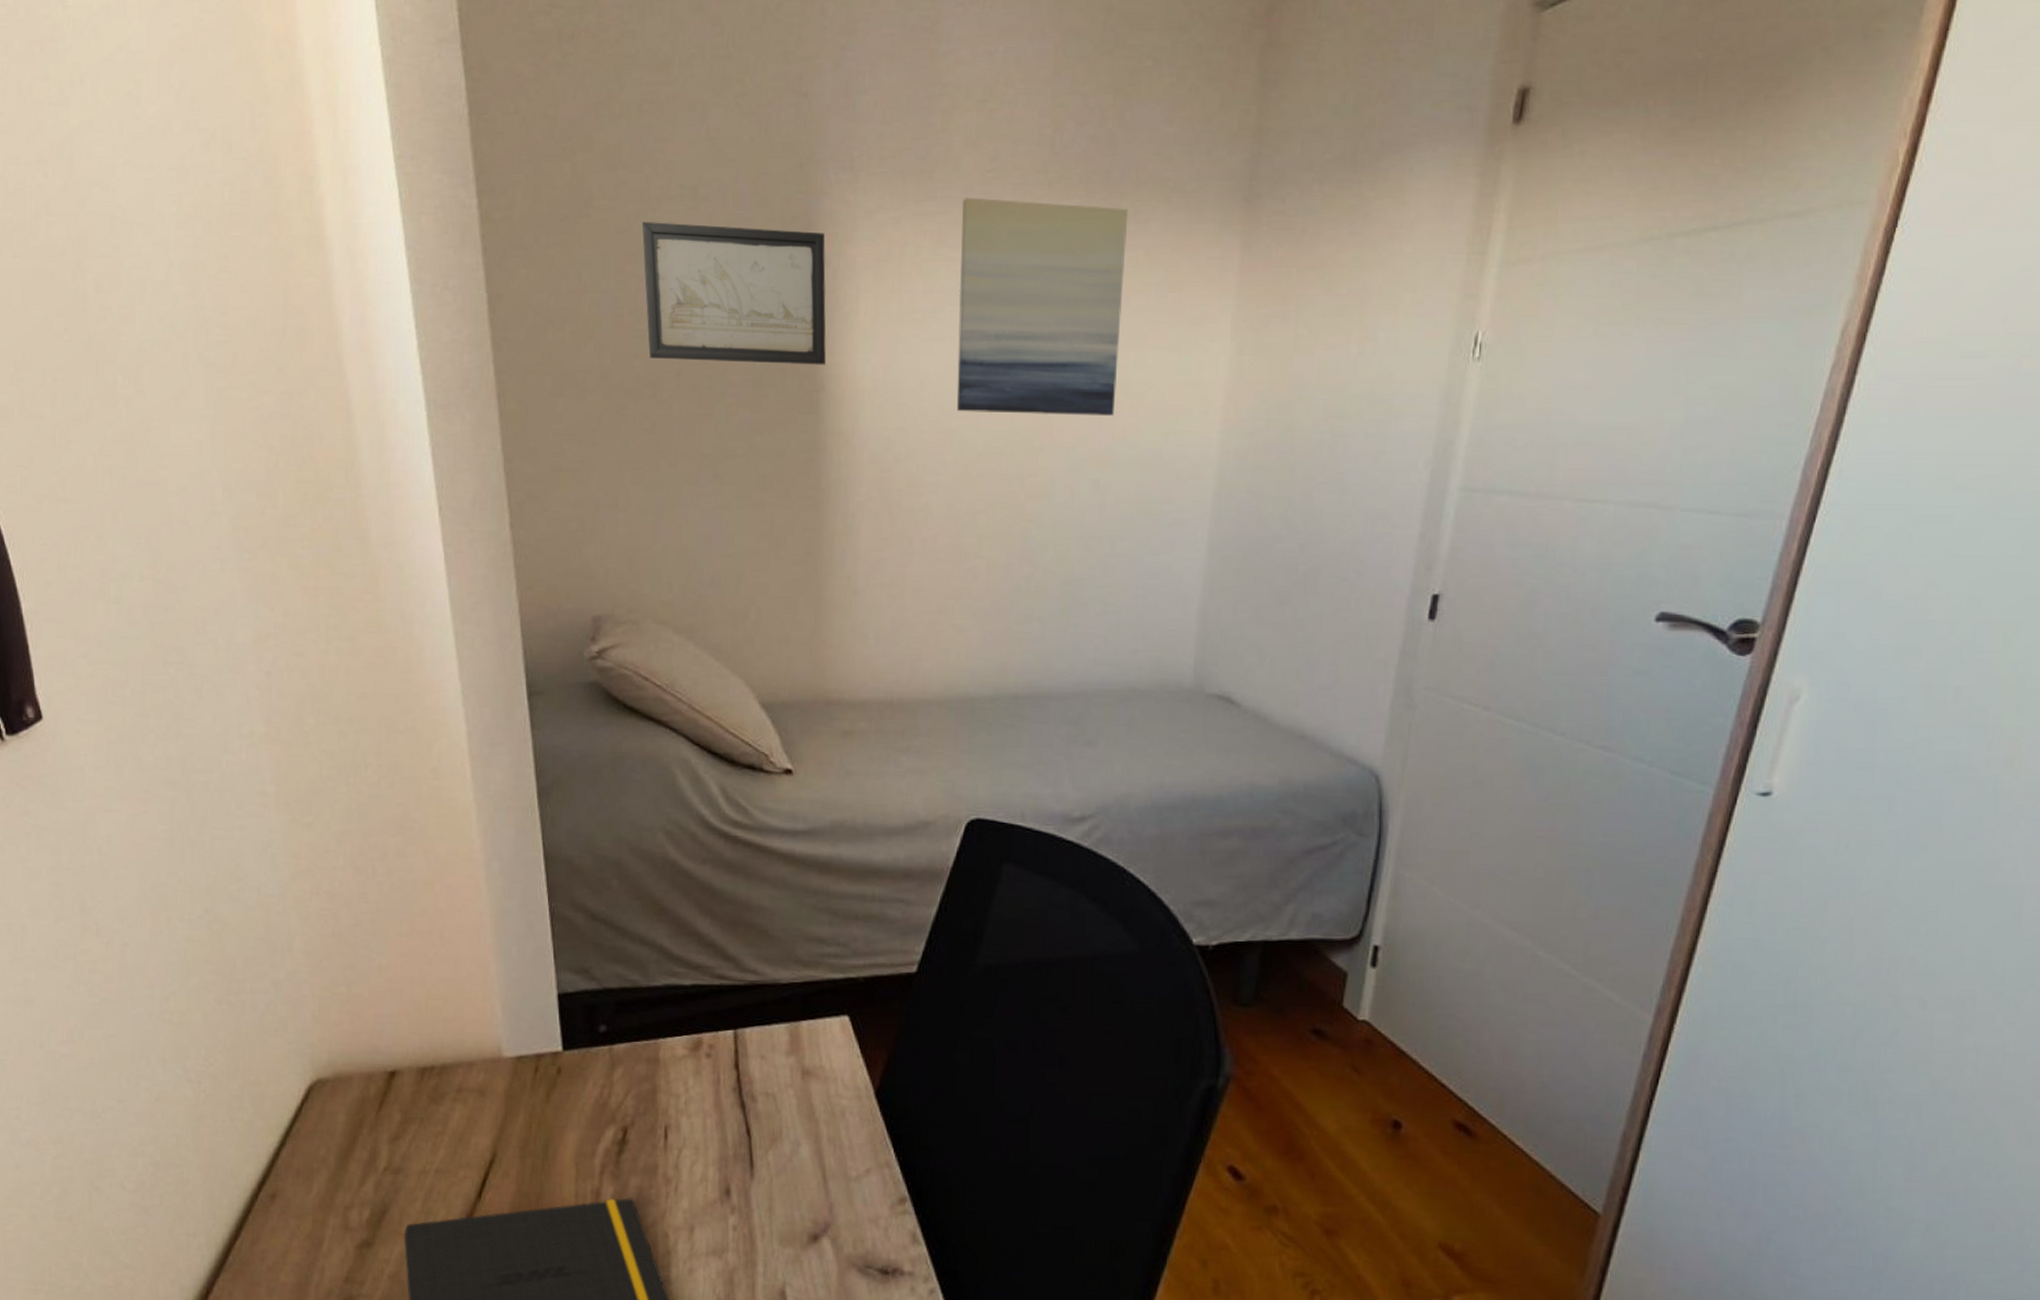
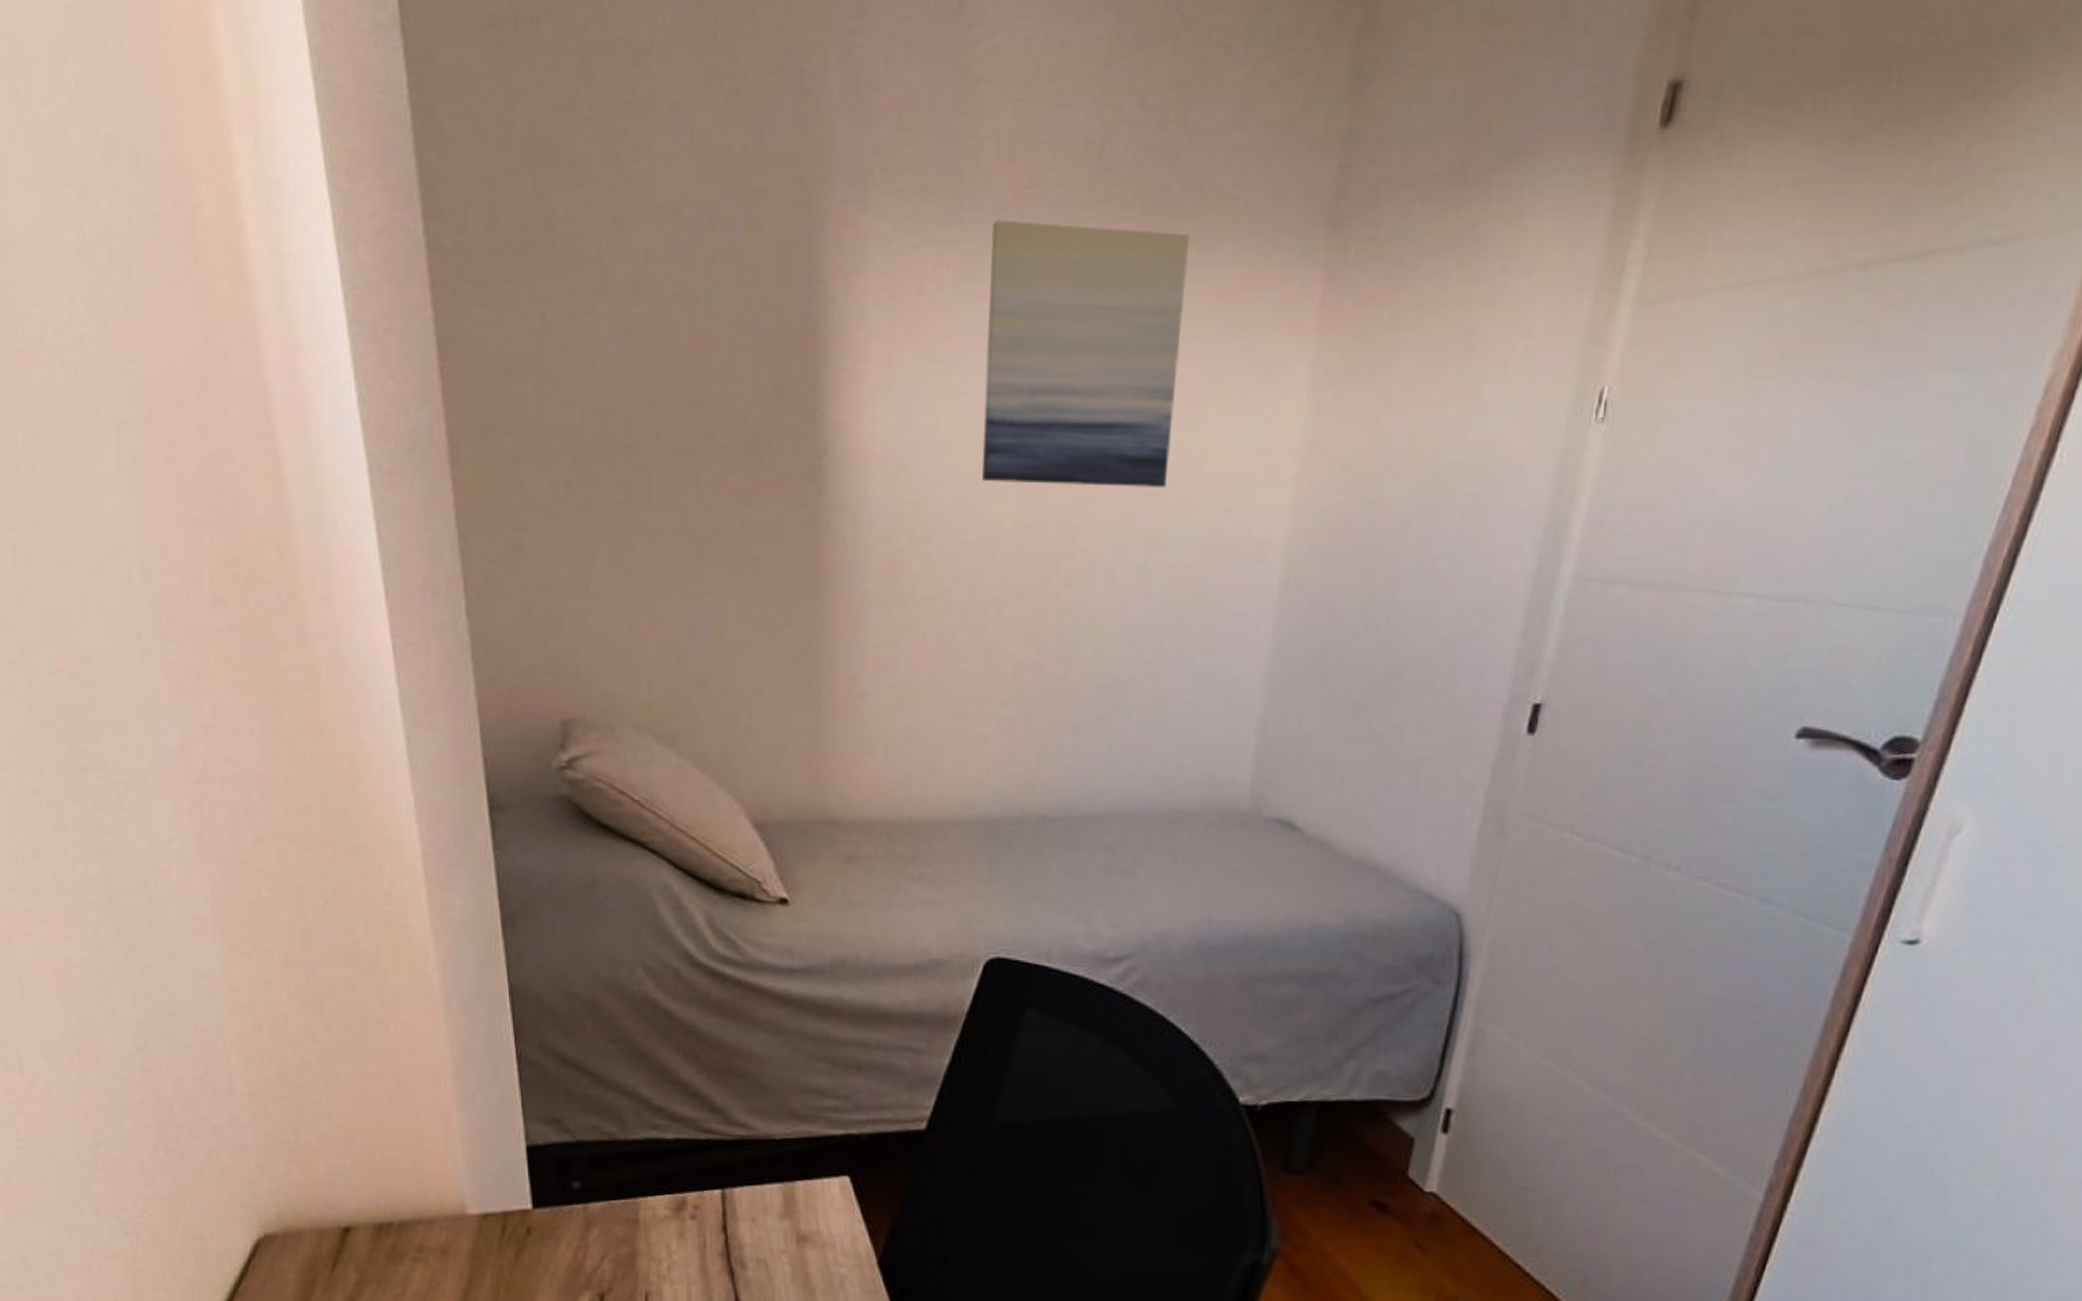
wall art: present [642,222,826,365] -> none [615,250,830,425]

